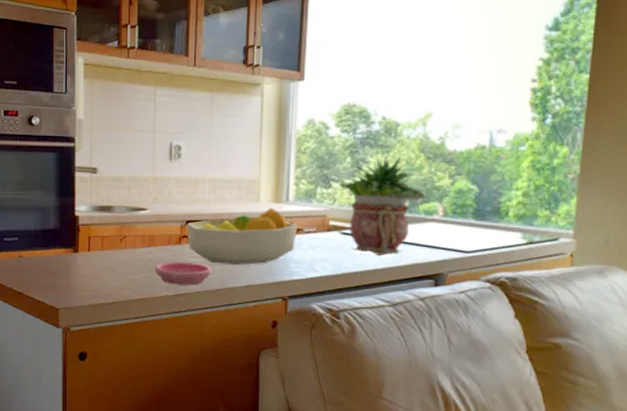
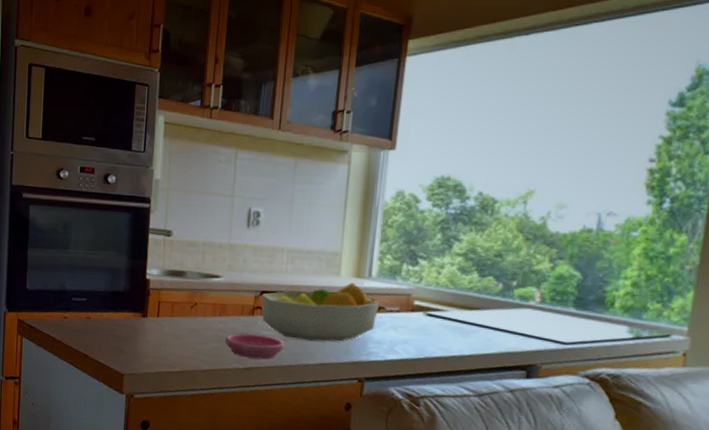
potted plant: present [339,156,425,257] -> none [427,233,522,342]

